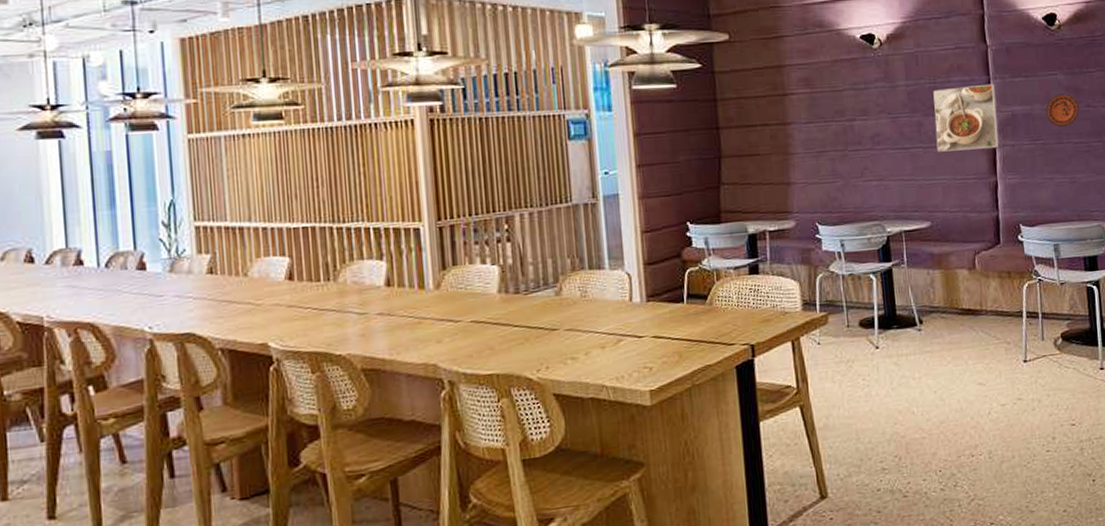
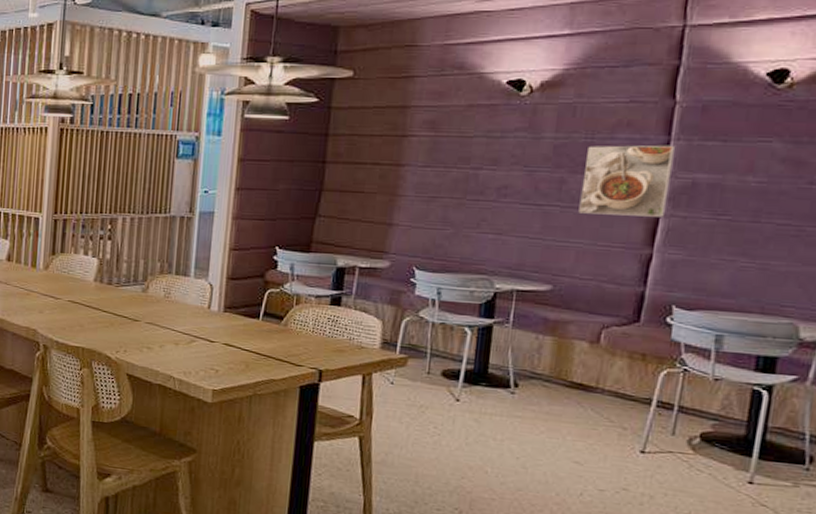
decorative plate: present [1046,94,1079,128] -> none [743,165,797,205]

